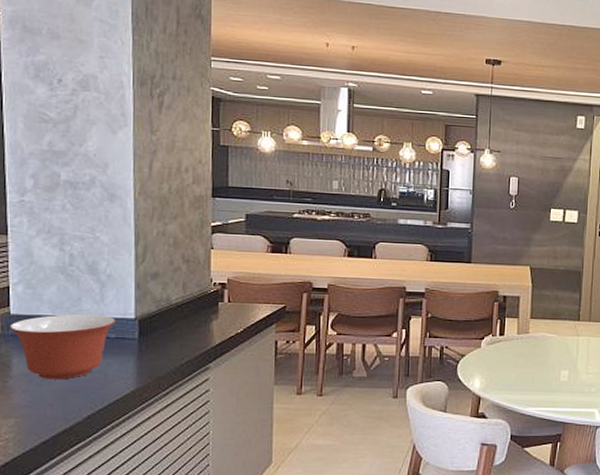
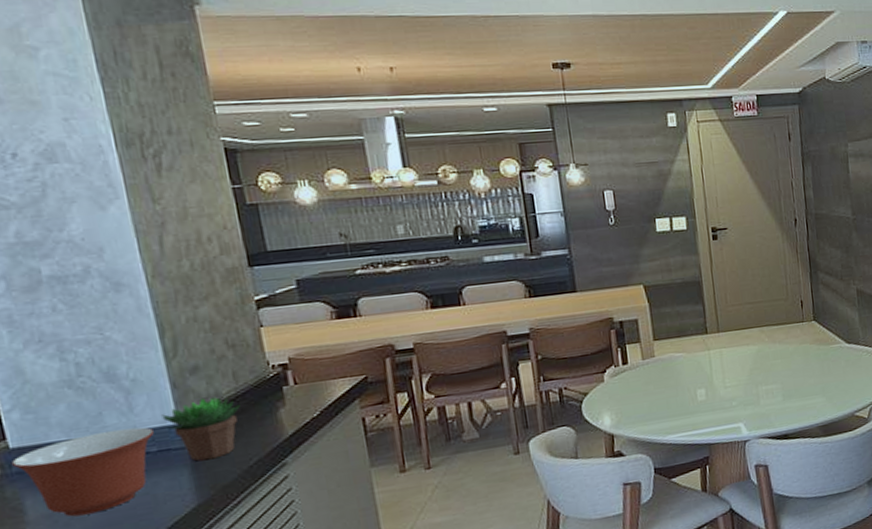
succulent plant: none [124,300,183,353] -> present [162,397,240,461]

